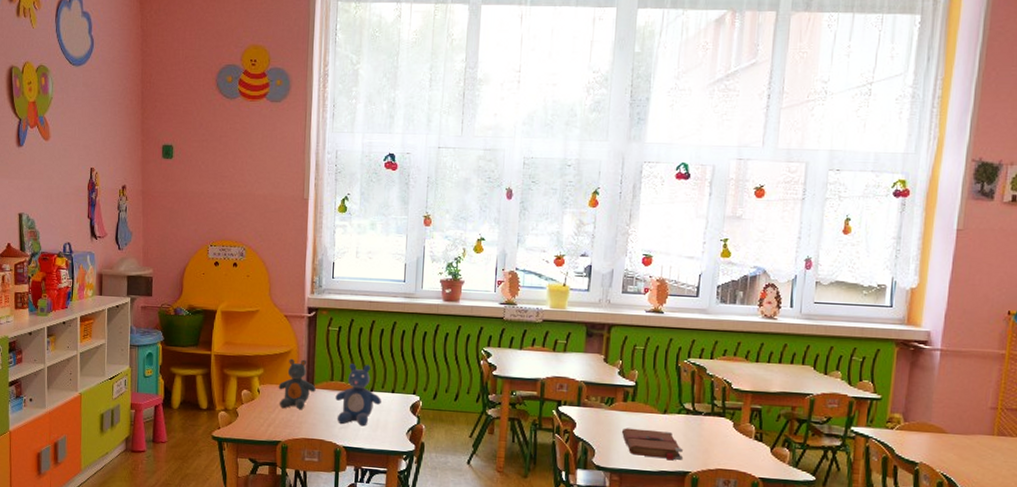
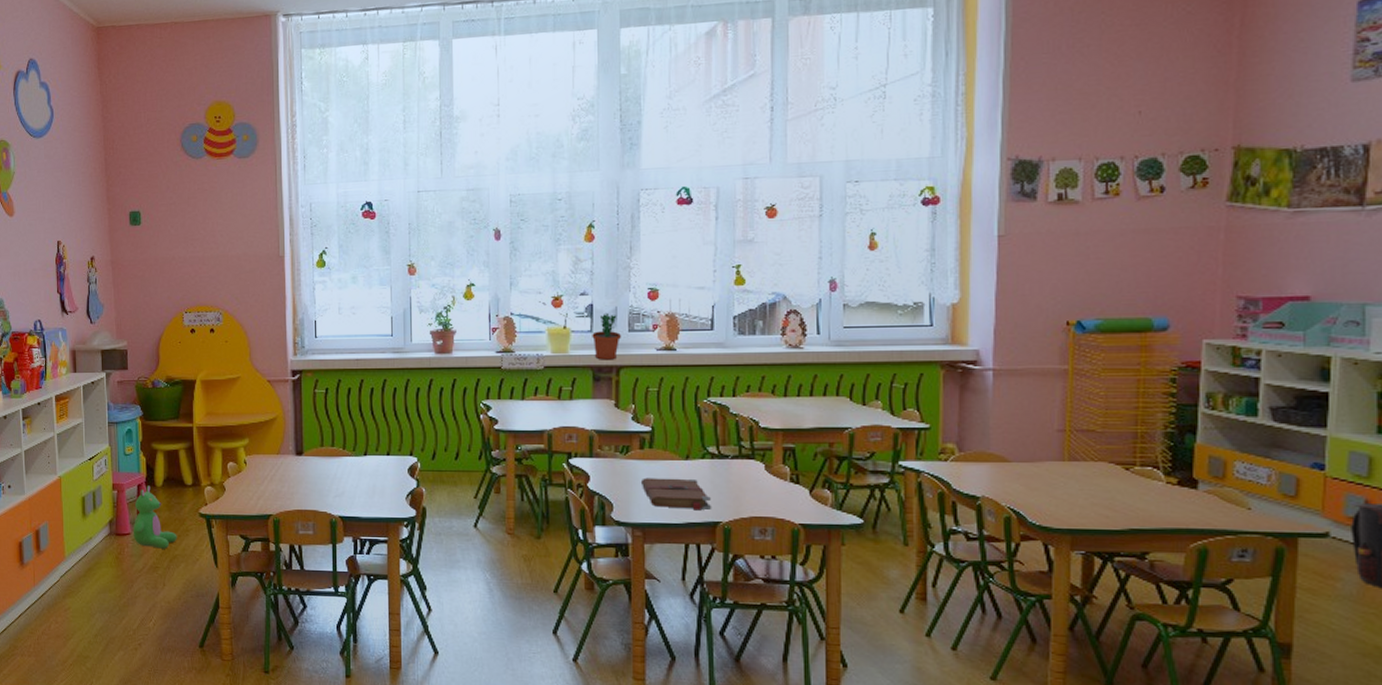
teddy bear: none [148,407,190,467] -> present [133,485,177,549]
stuffed animal: present [278,358,316,409] -> none [265,425,306,479]
stuffed animal: present [335,363,381,426] -> none [327,427,376,494]
flower pot: none [588,275,615,318] -> present [592,314,621,360]

